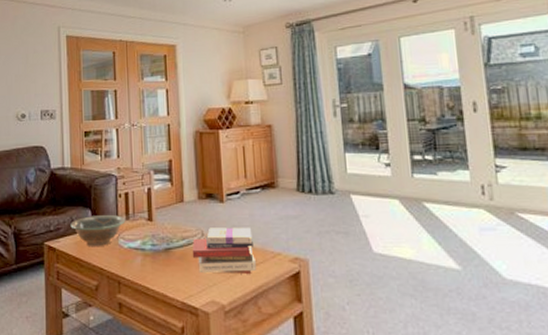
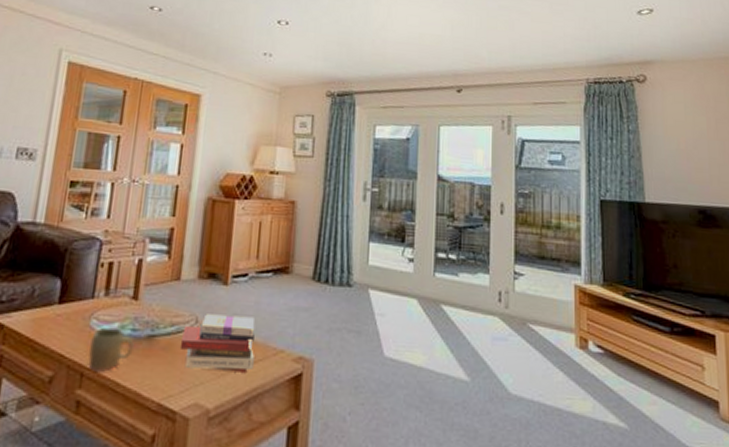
decorative bowl: present [70,214,126,247] -> none [29,286,105,328]
mug: none [122,244,155,280] -> present [88,327,134,371]

